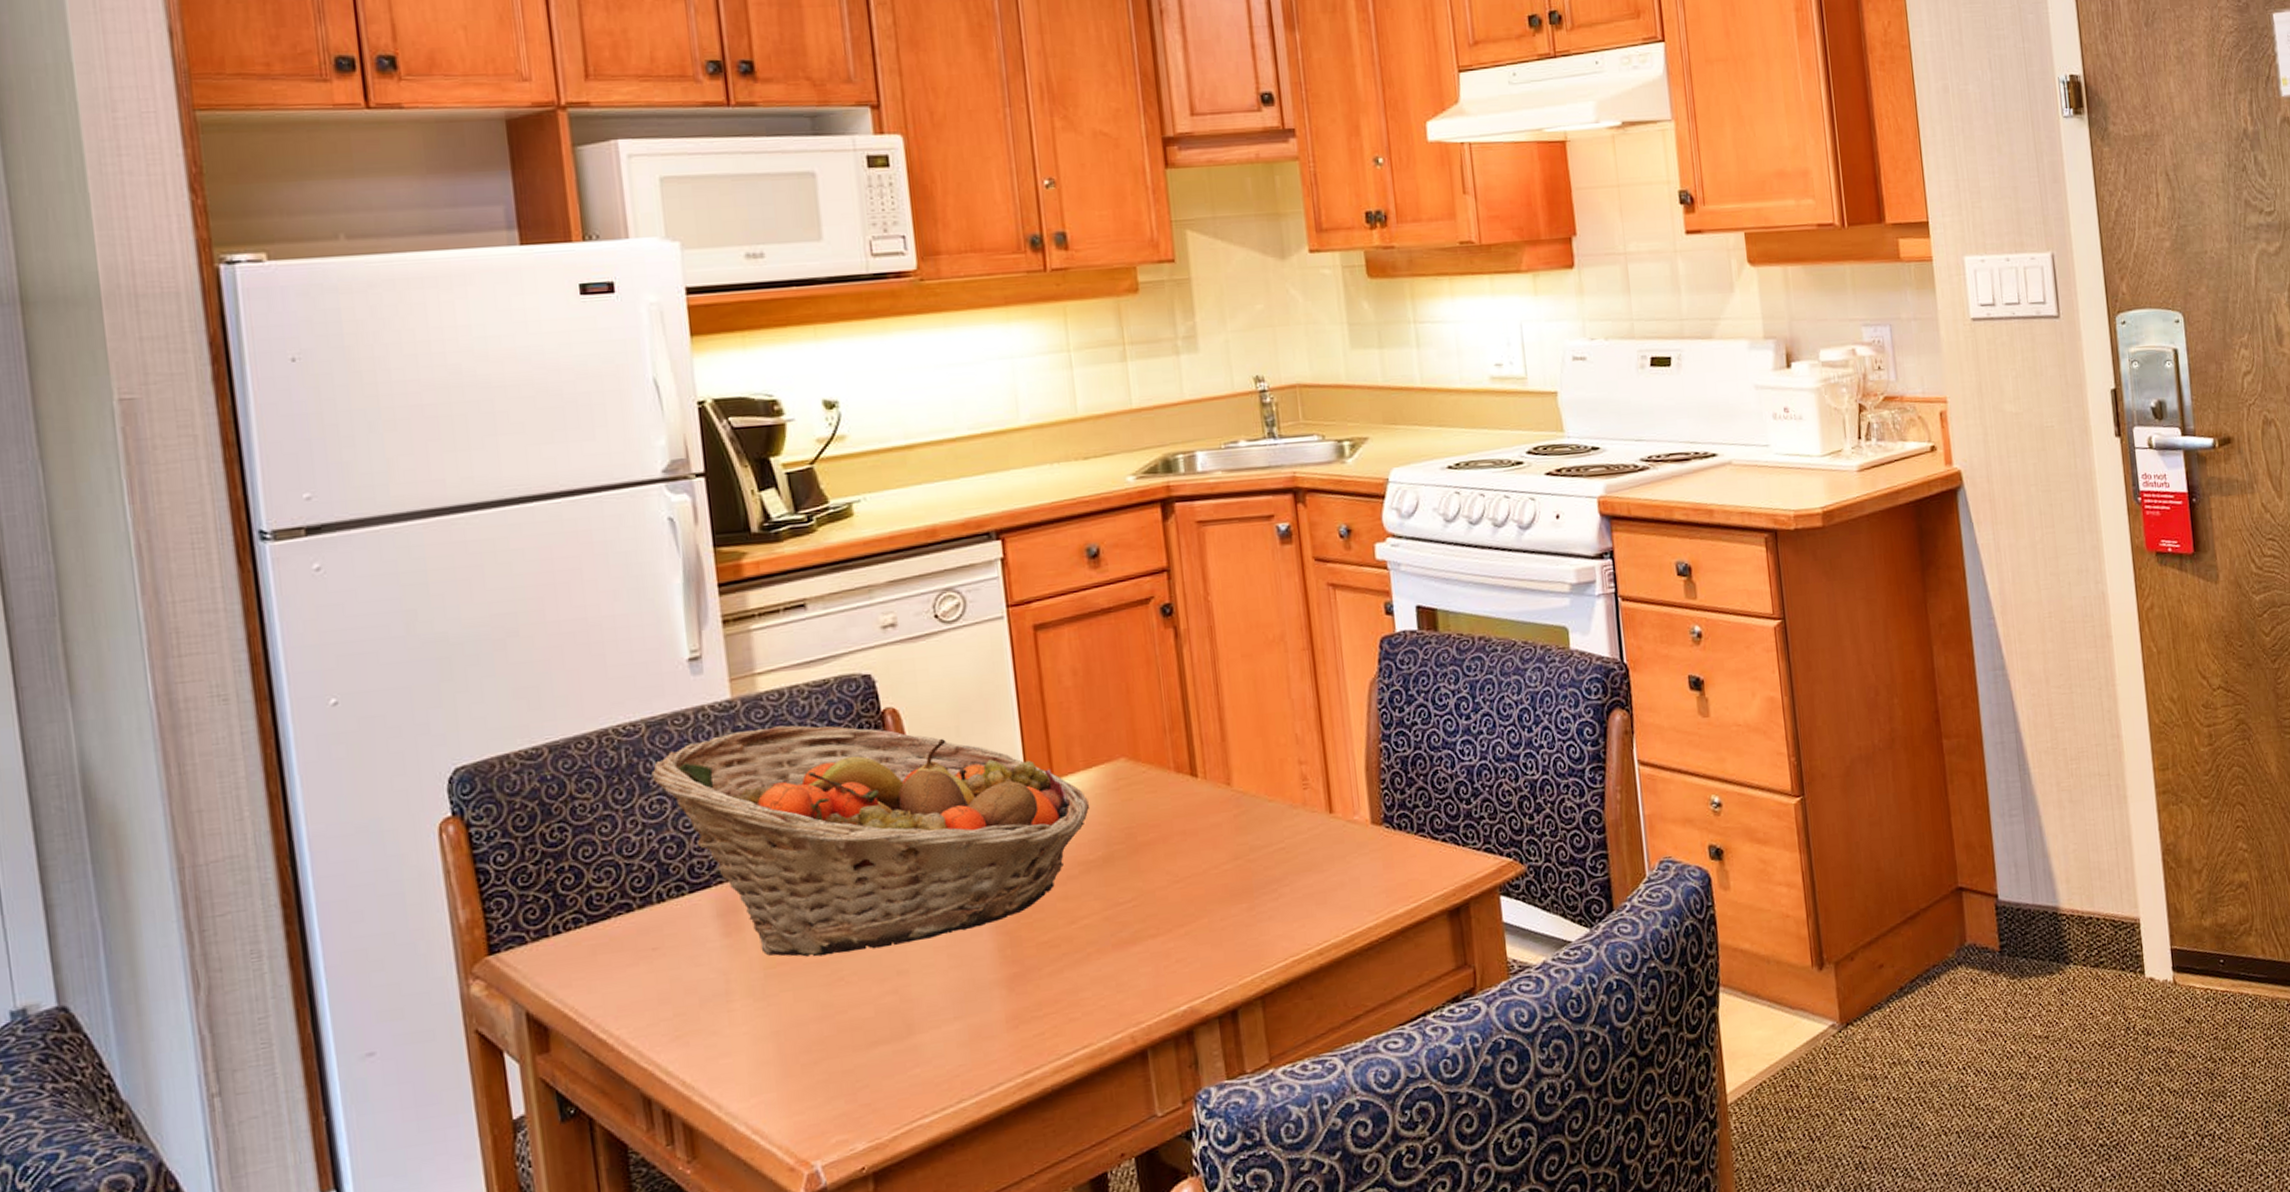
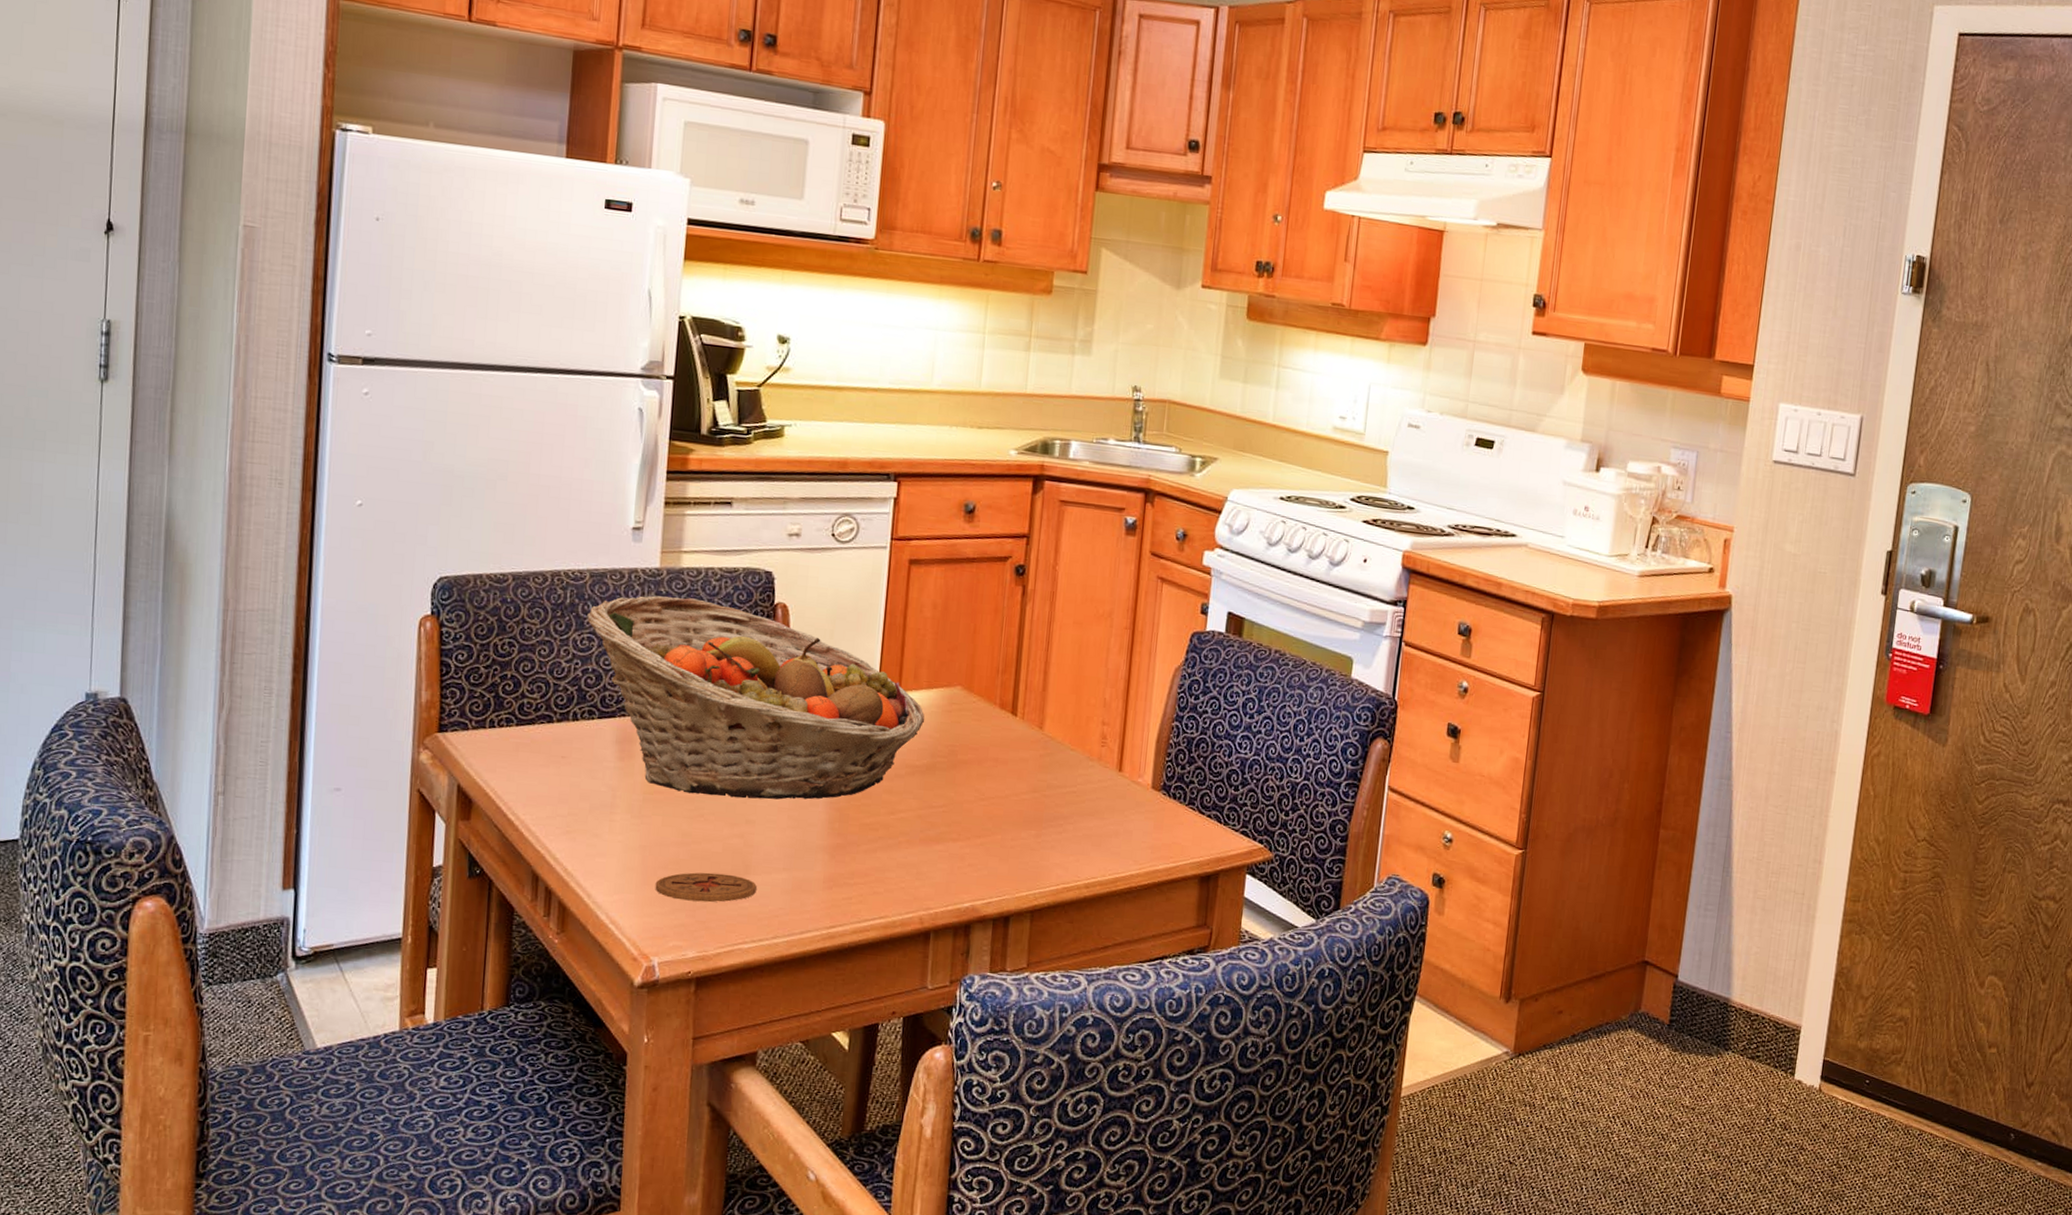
coaster: none [799,1039,927,1086] -> present [655,872,757,903]

